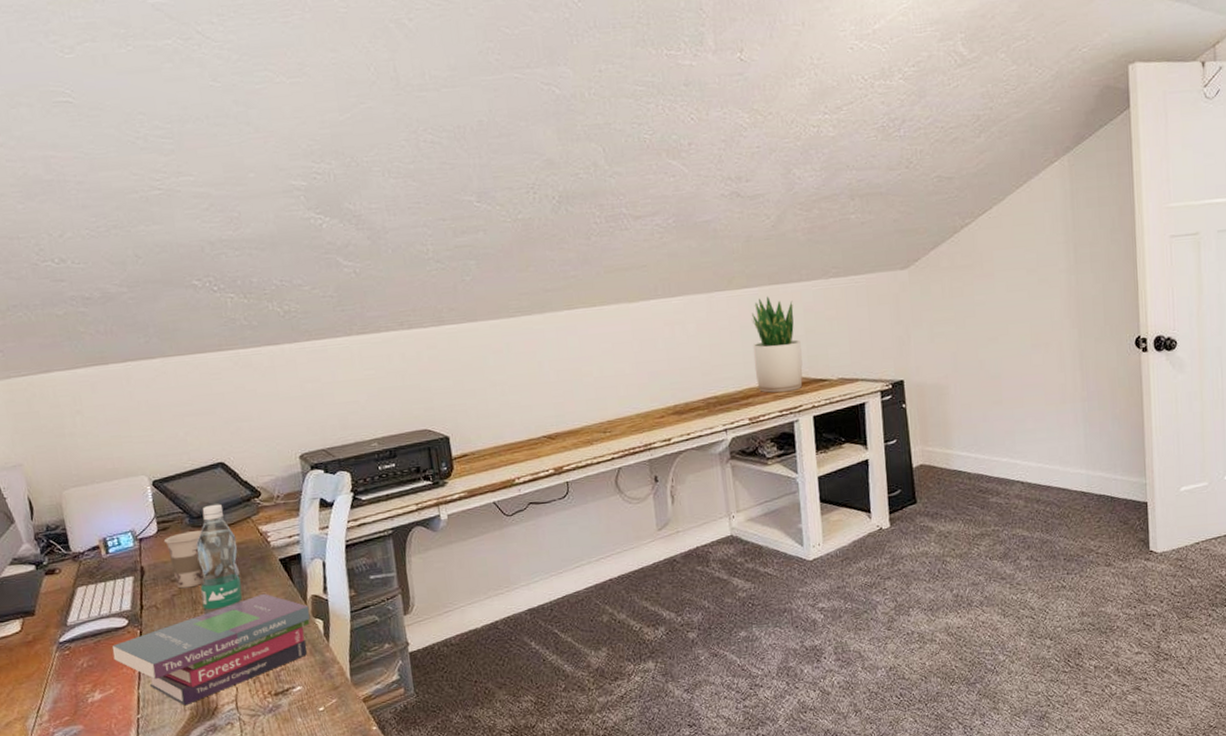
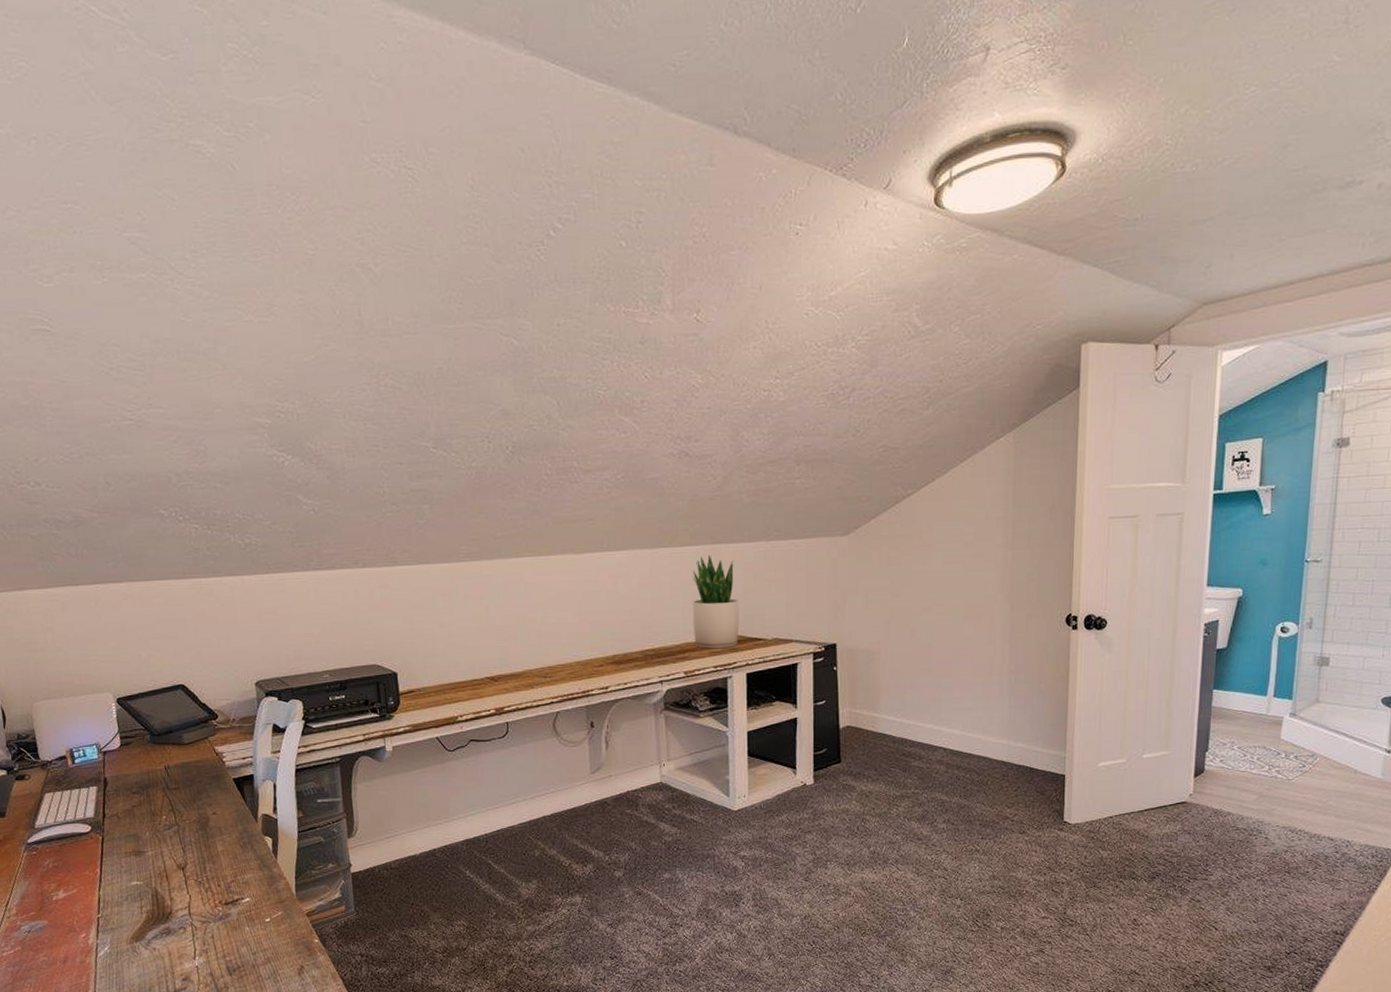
books: present [112,593,311,706] -> none [75,809,261,909]
cup: present [163,530,239,589] -> none [126,747,195,801]
bottle: present [195,504,243,615] -> none [155,723,198,826]

